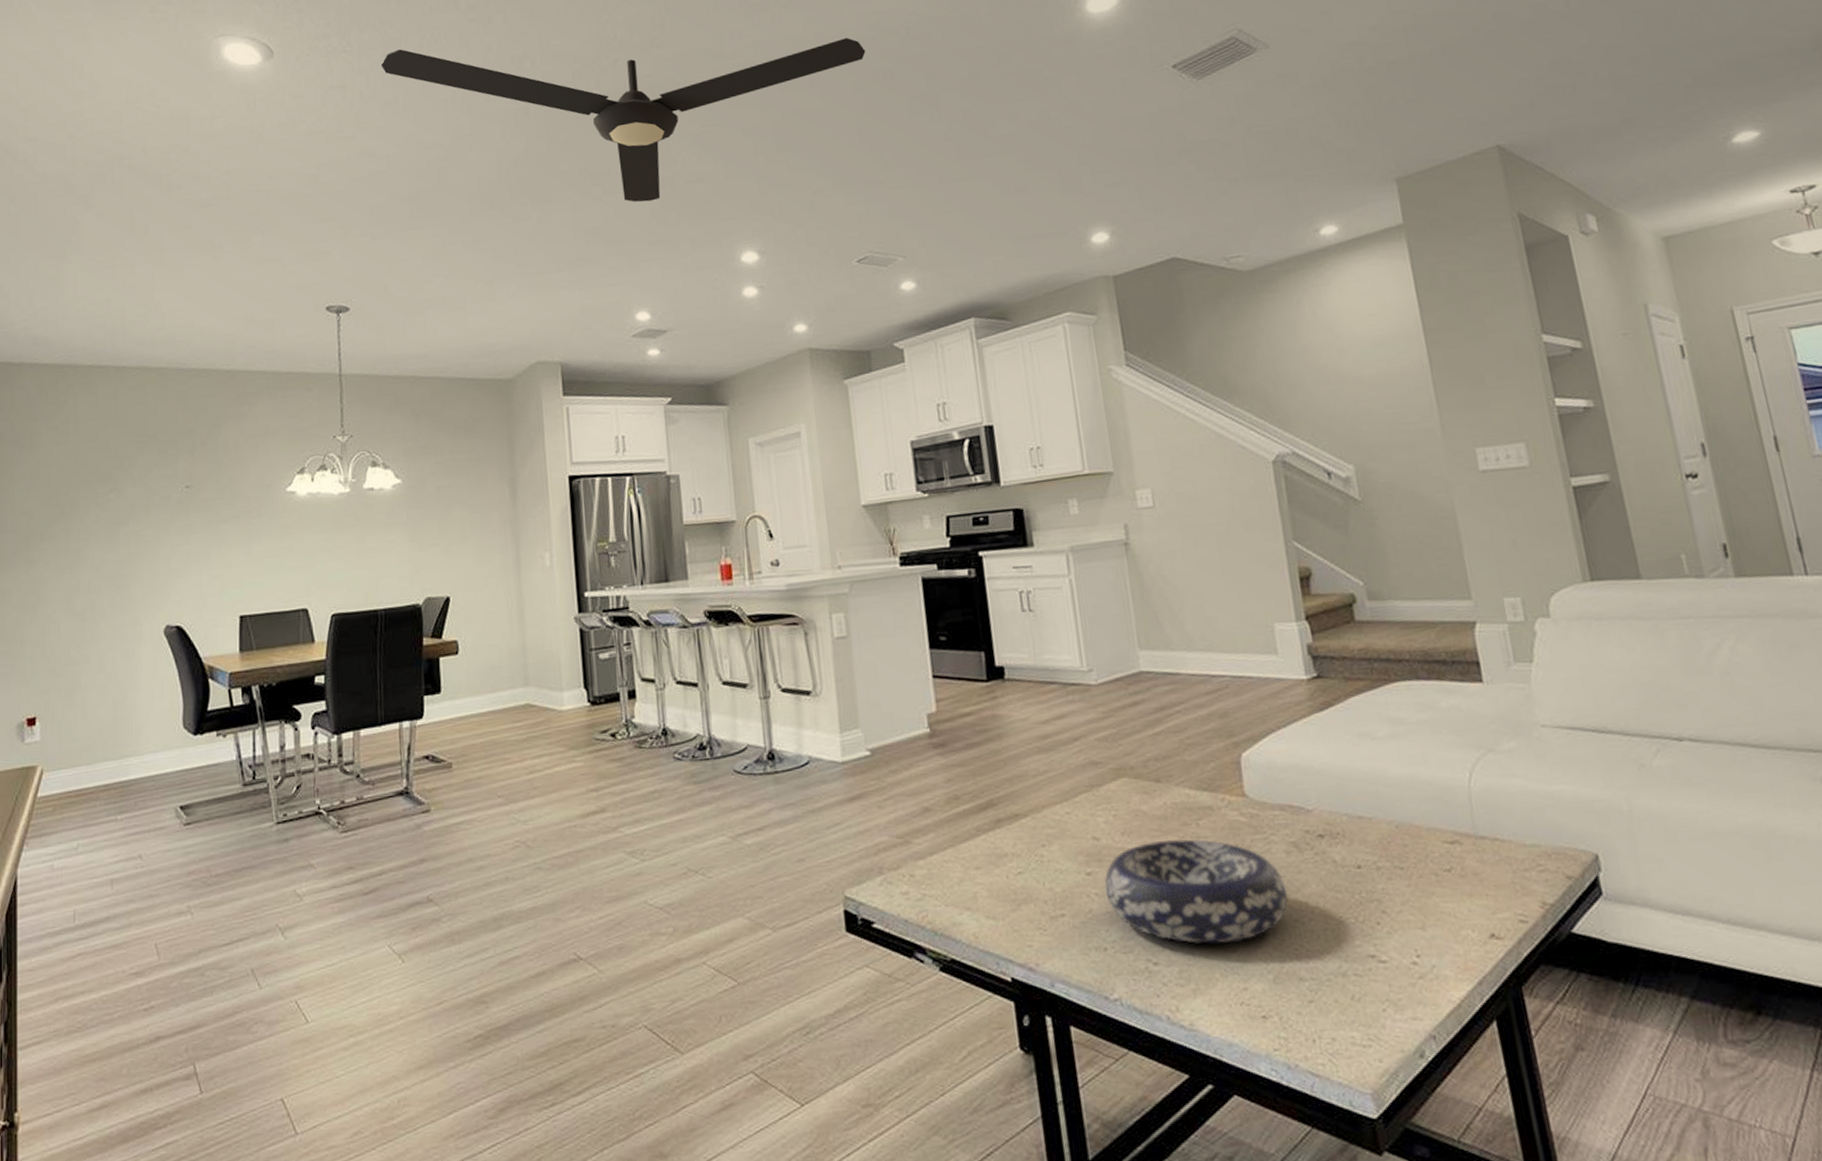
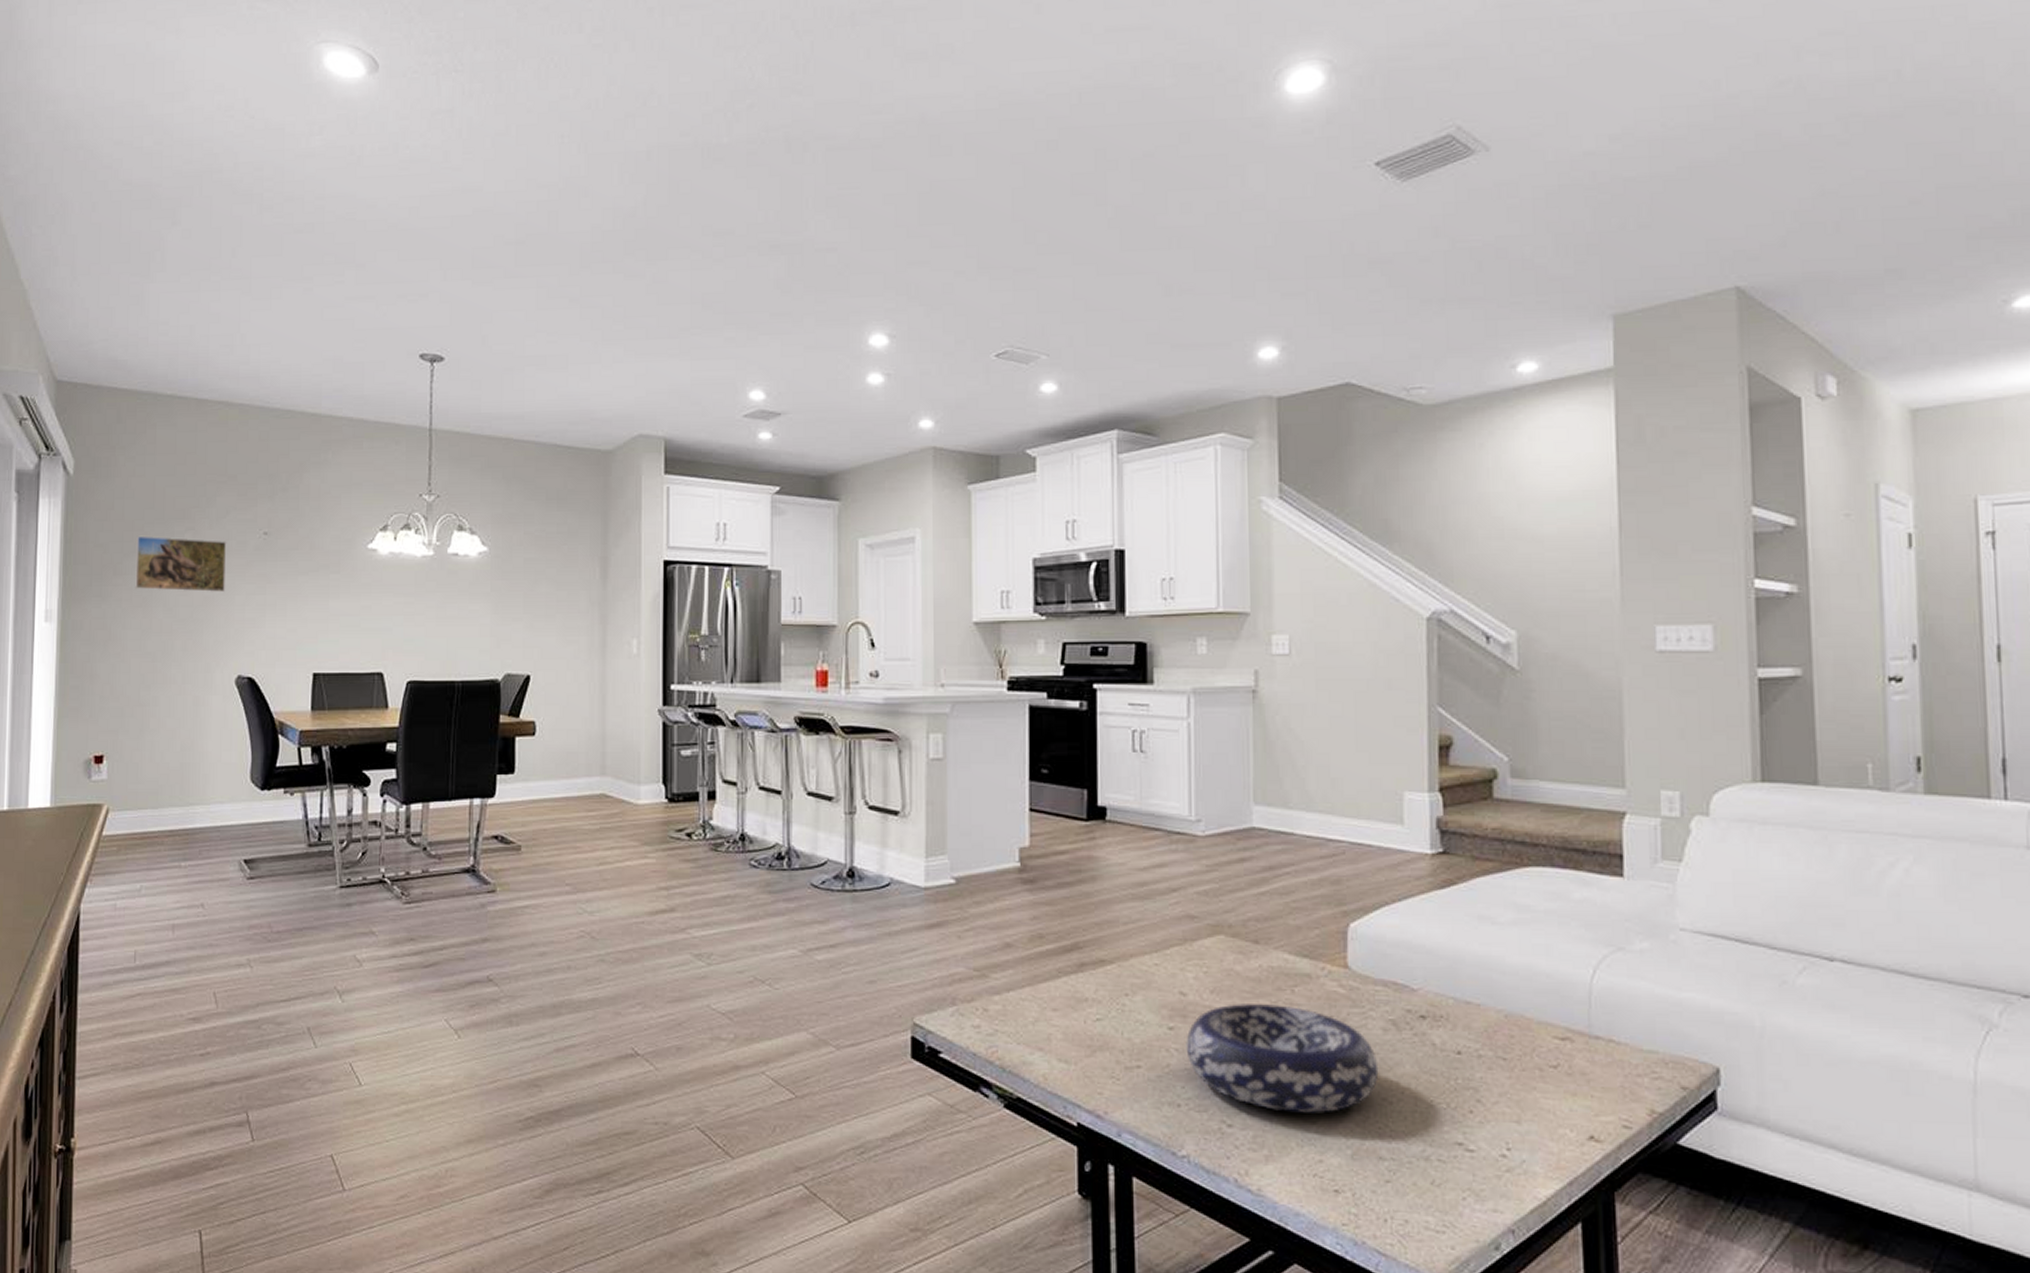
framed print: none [62,497,151,552] -> present [135,535,227,592]
ceiling fan: present [380,38,866,203] -> none [493,73,1030,269]

